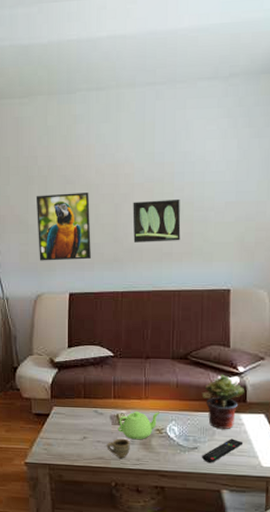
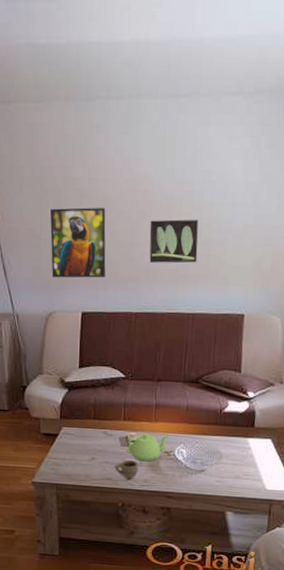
potted plant: present [201,375,244,429] -> none [211,400,253,453]
remote control: present [202,439,244,463] -> none [208,462,249,486]

